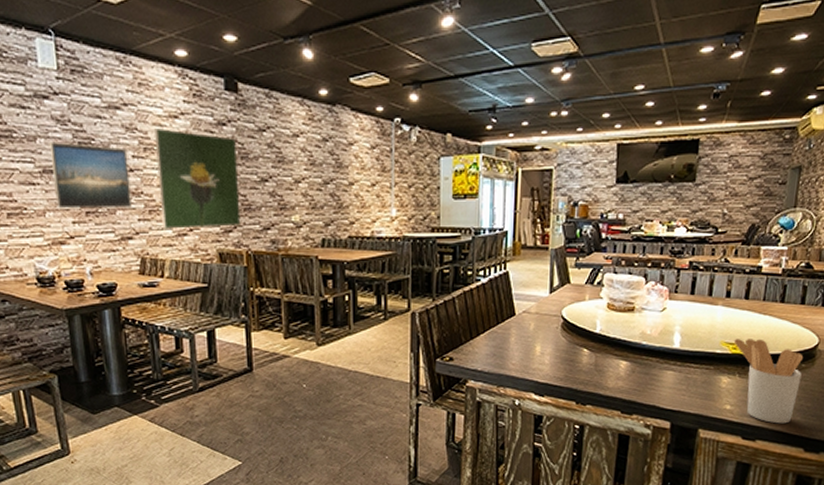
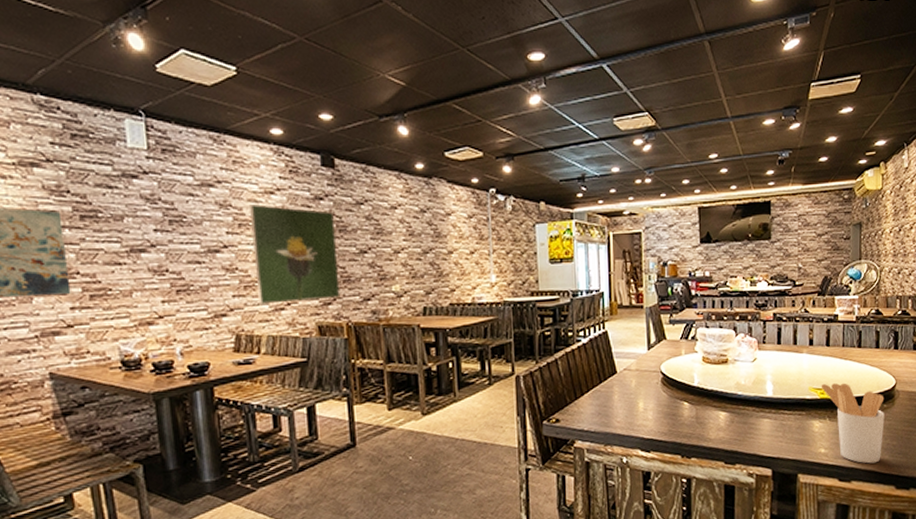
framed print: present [49,142,132,209] -> none [137,220,226,289]

